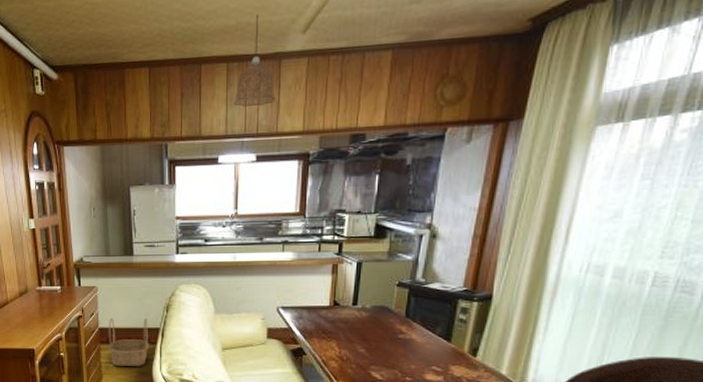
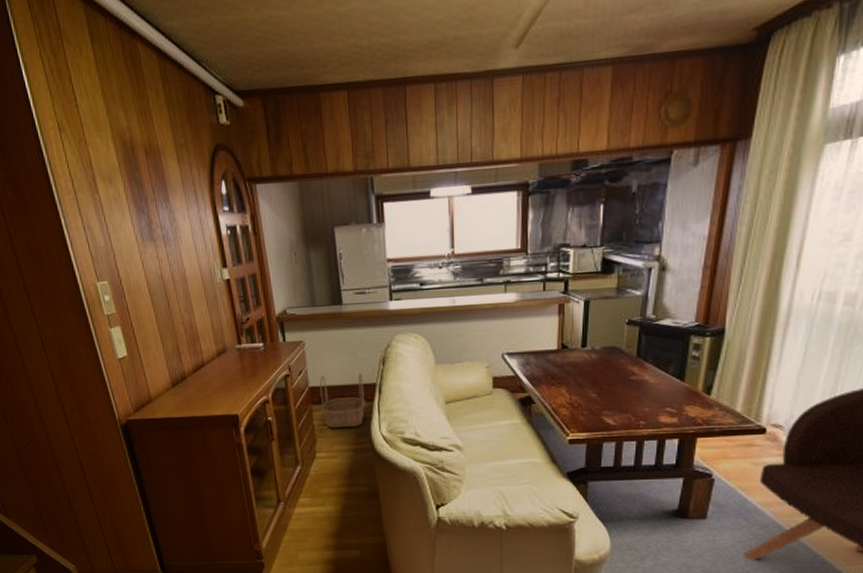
pendant lamp: present [233,14,276,108] -> none [443,26,490,134]

